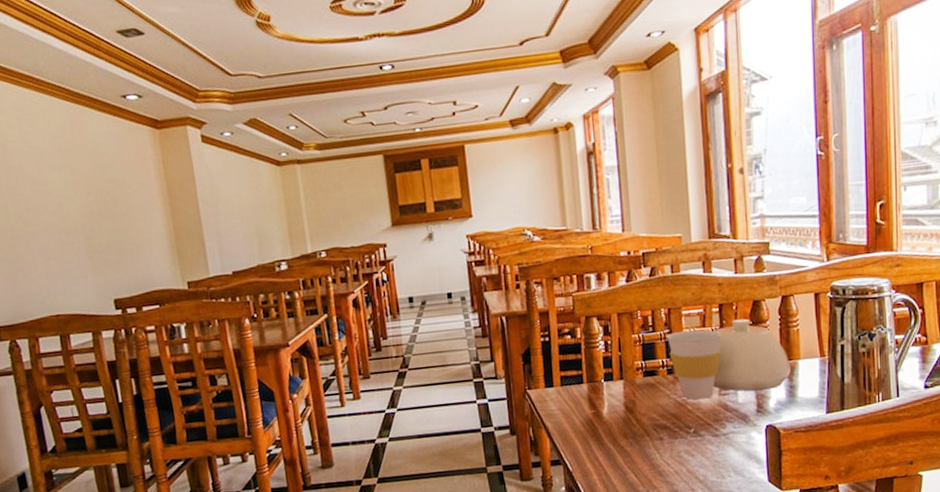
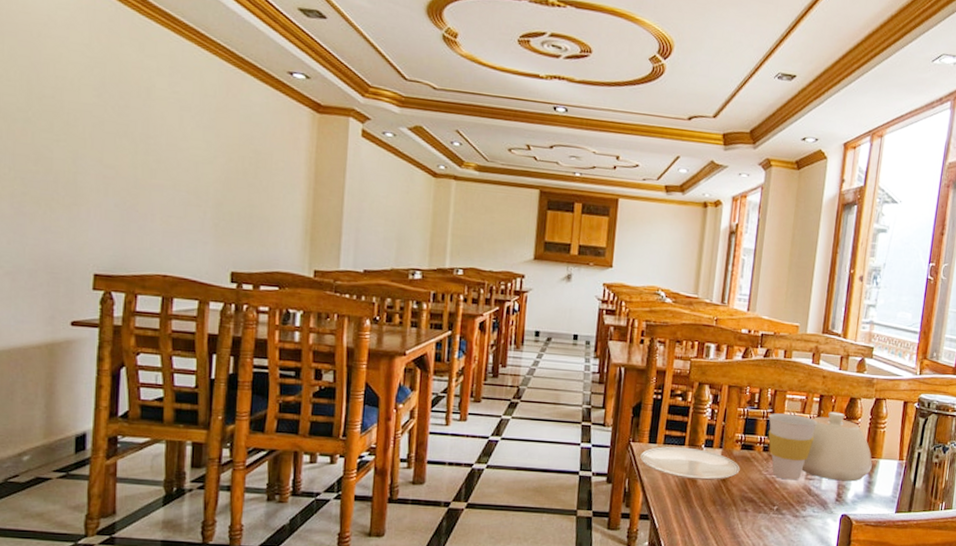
plate: none [539,384,647,418] -> present [640,446,740,481]

